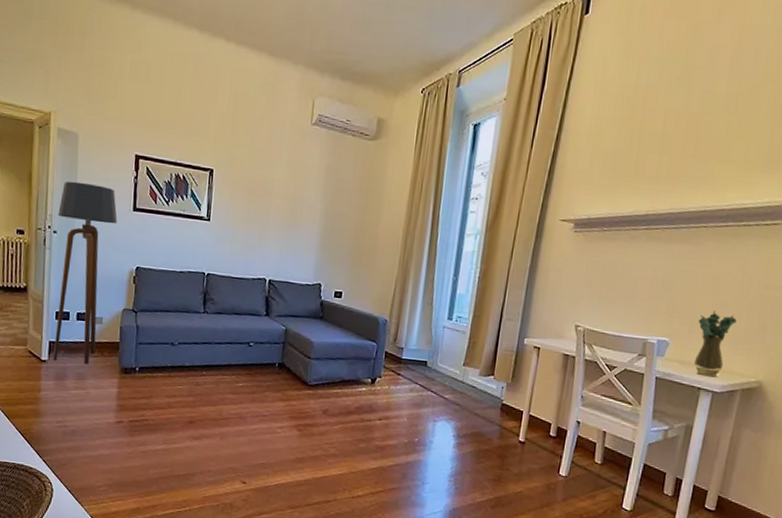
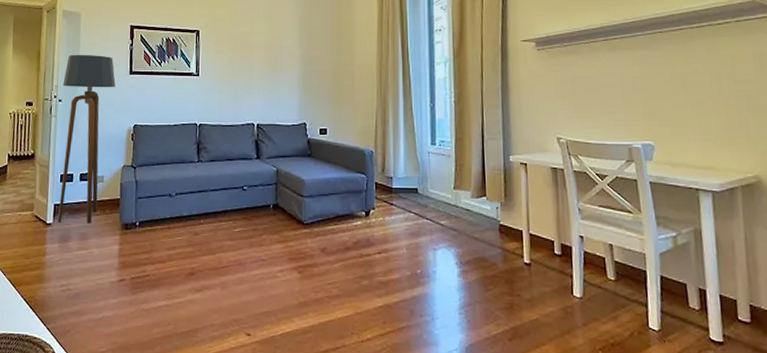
vase: present [694,310,737,378] -> none [678,110,716,177]

